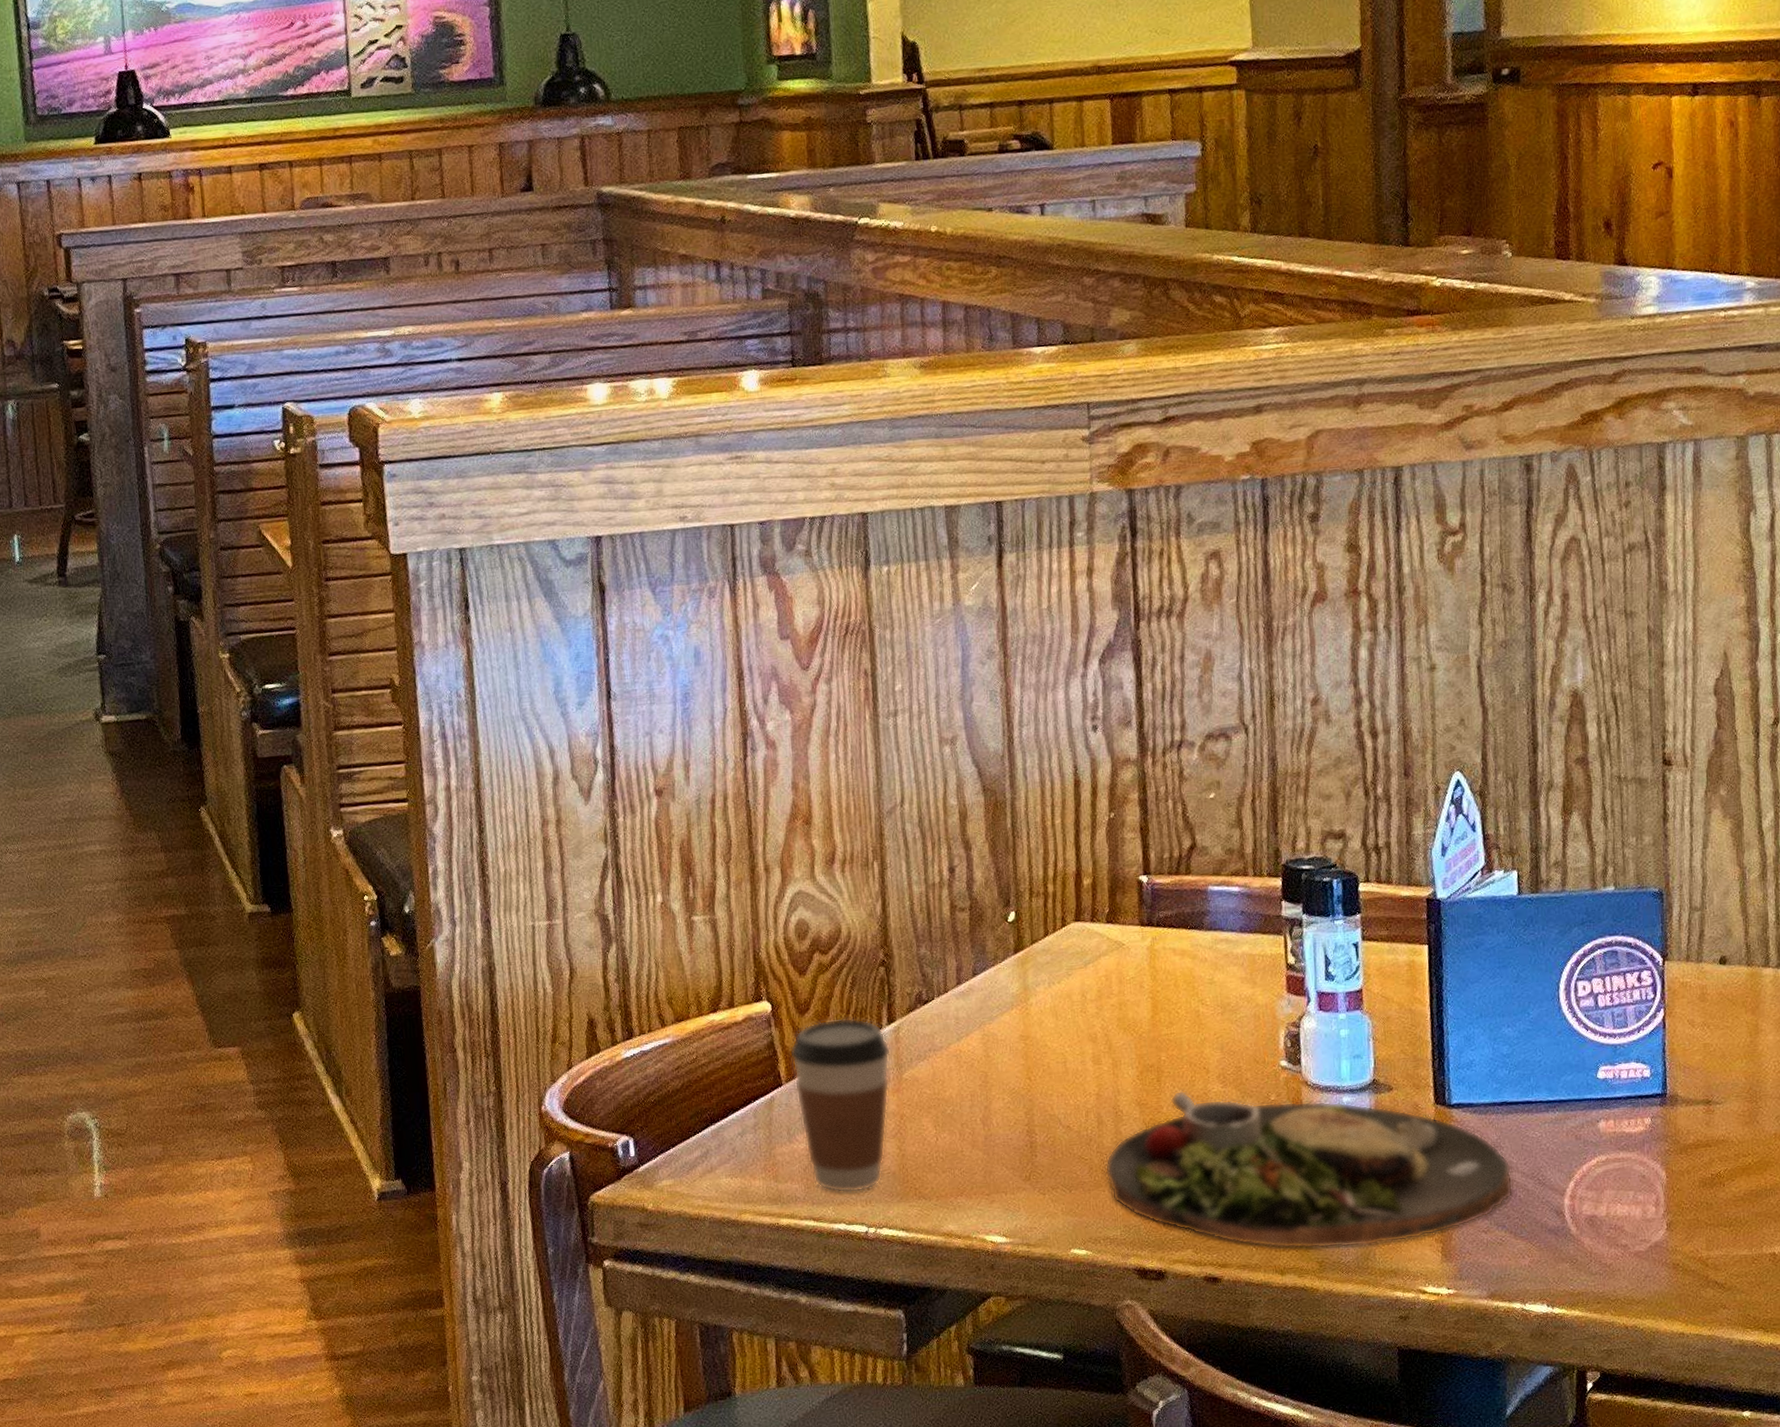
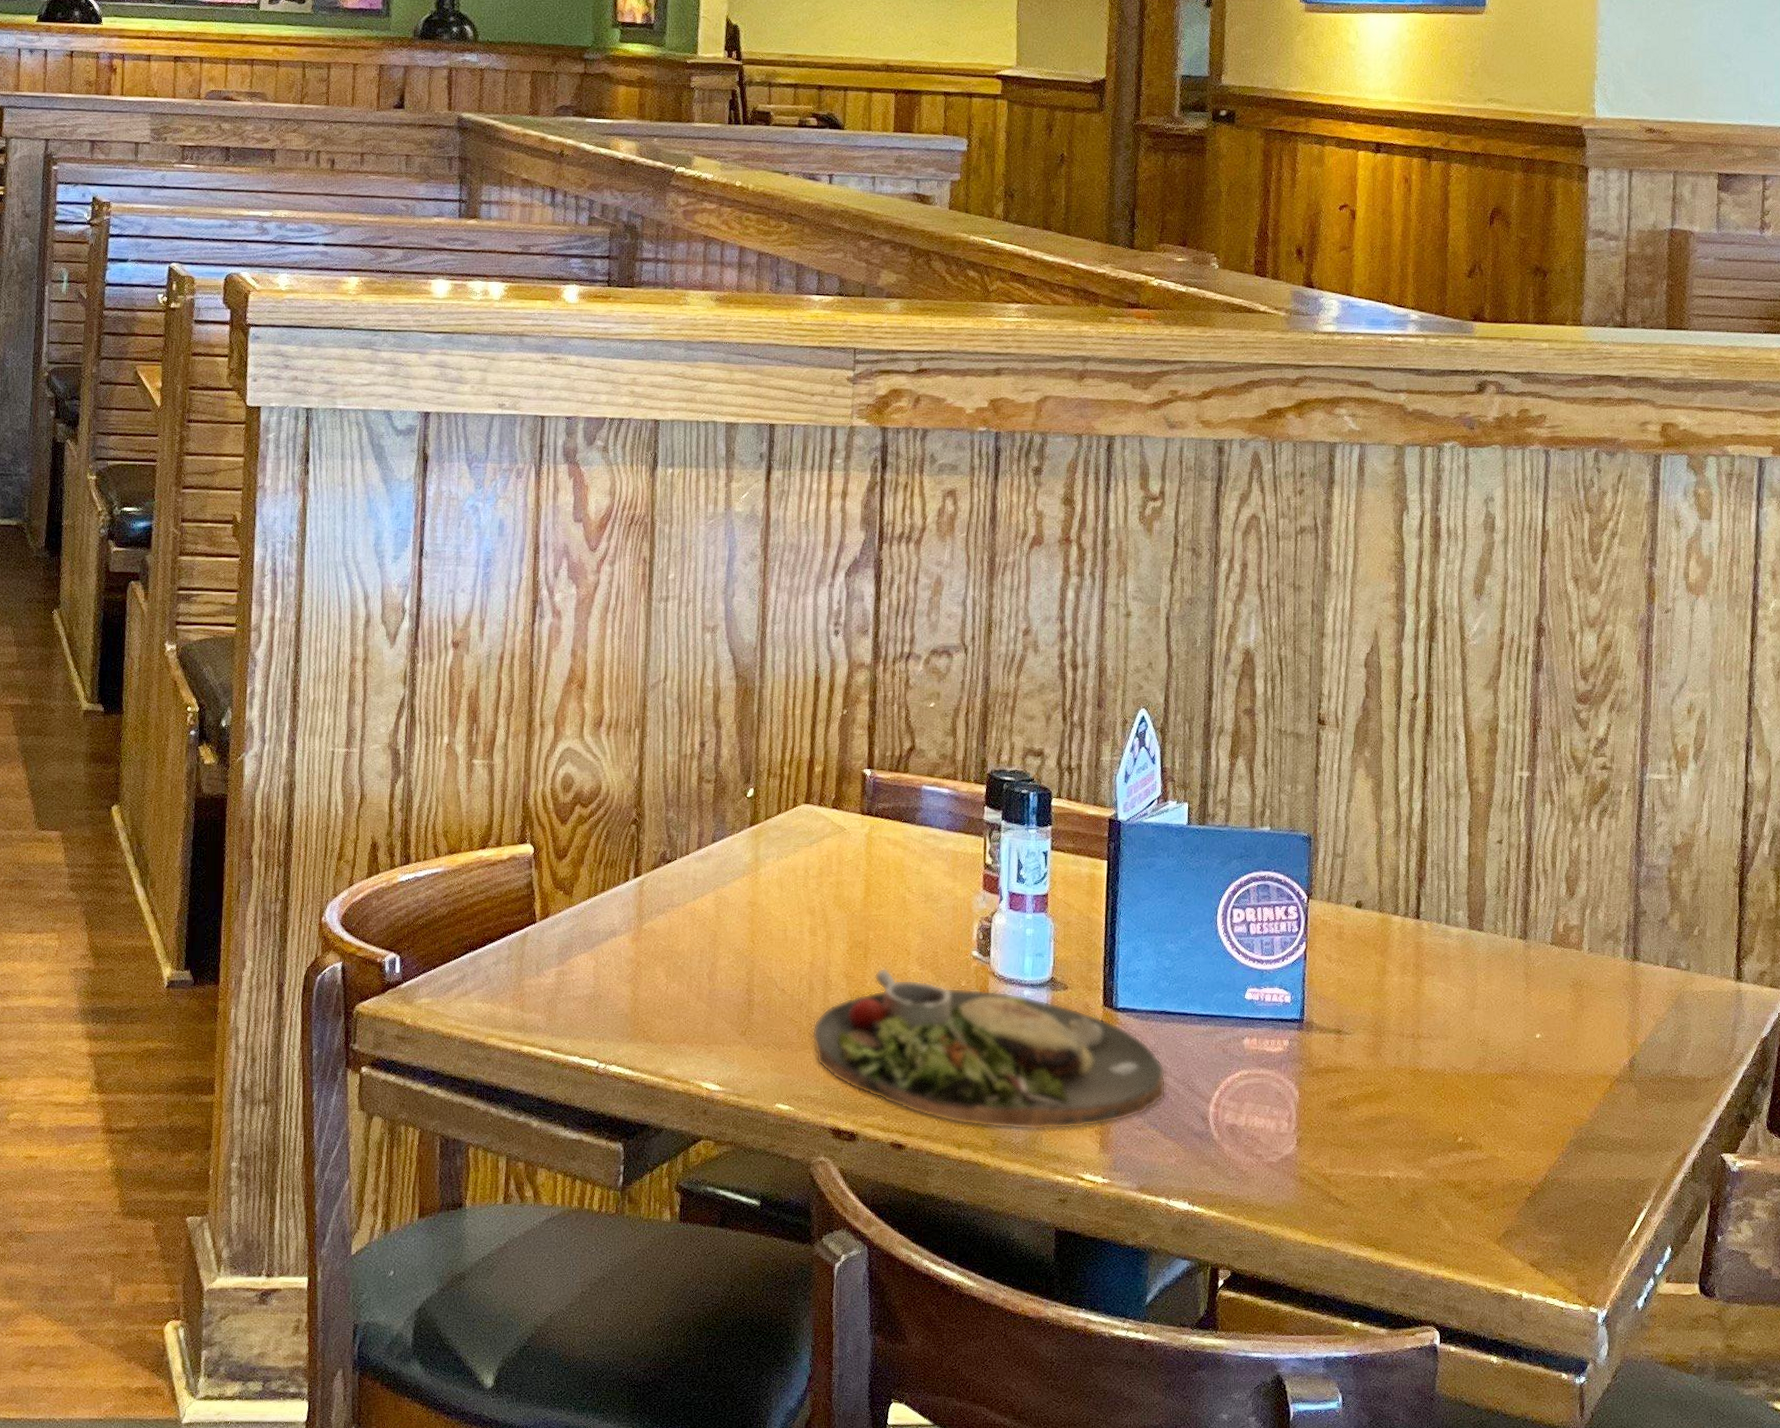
coffee cup: present [789,1017,892,1194] -> none [545,867,635,1029]

